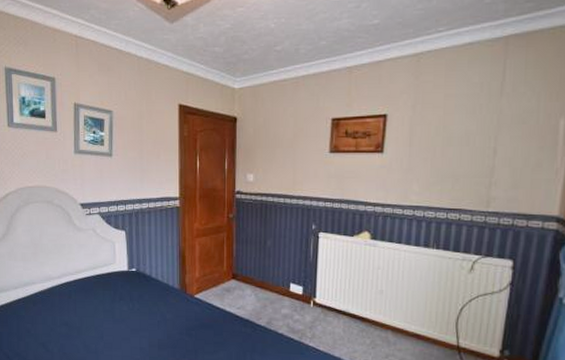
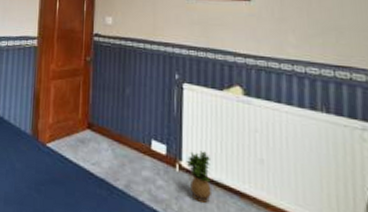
potted plant: none [319,288,339,329] -> present [186,150,211,203]

